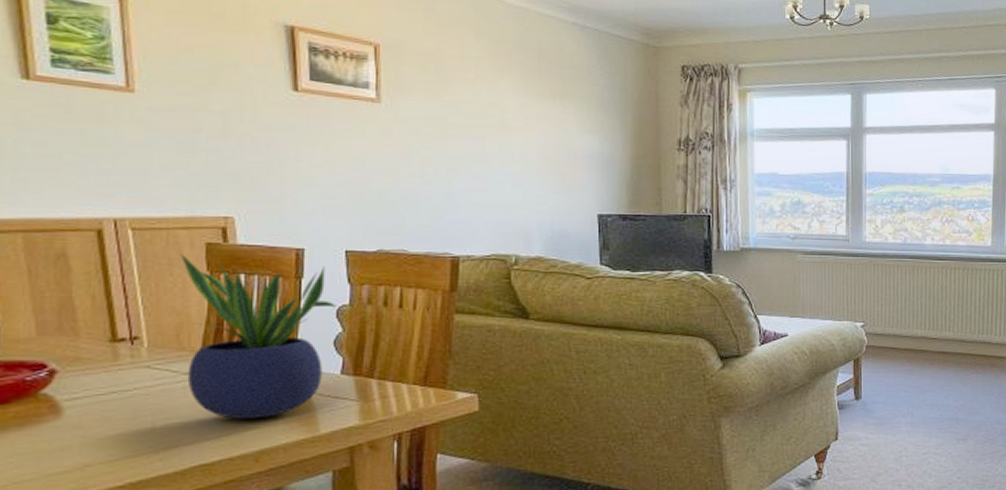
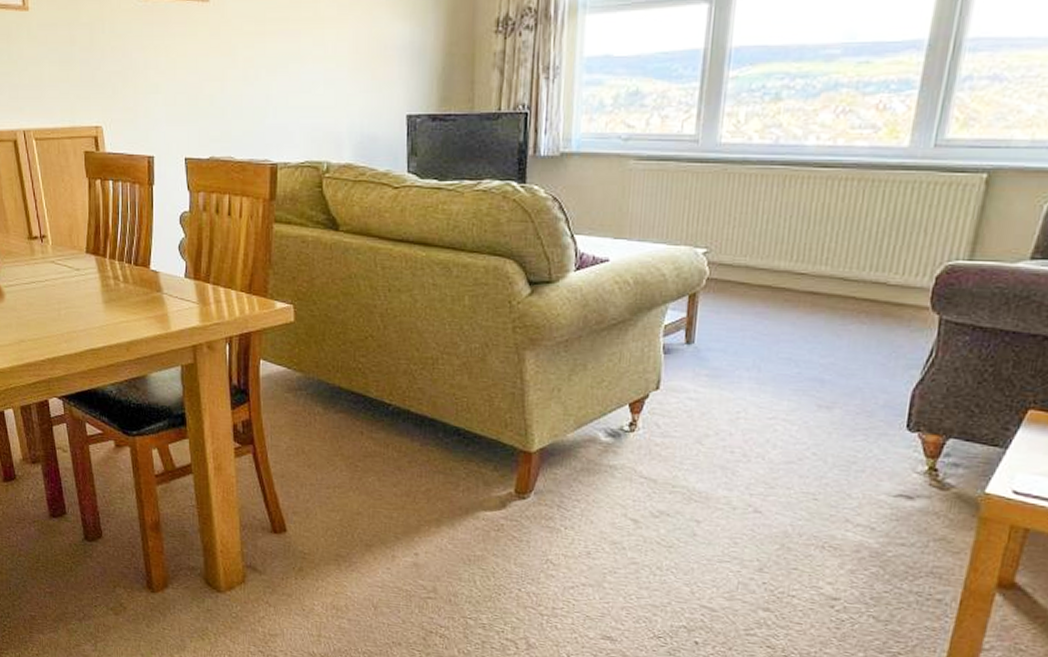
potted plant: present [180,253,337,419] -> none [68,161,180,313]

